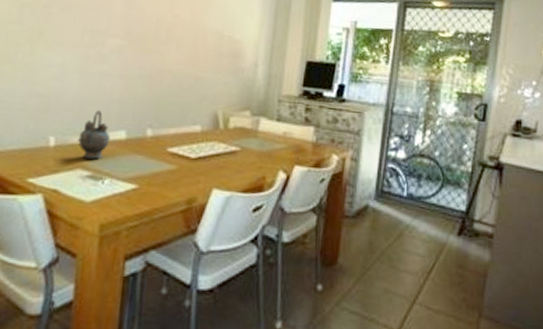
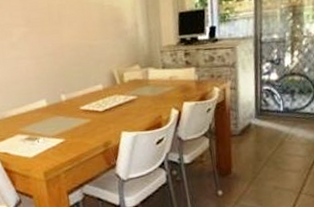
teapot: present [76,110,110,160] -> none [11,87,36,126]

